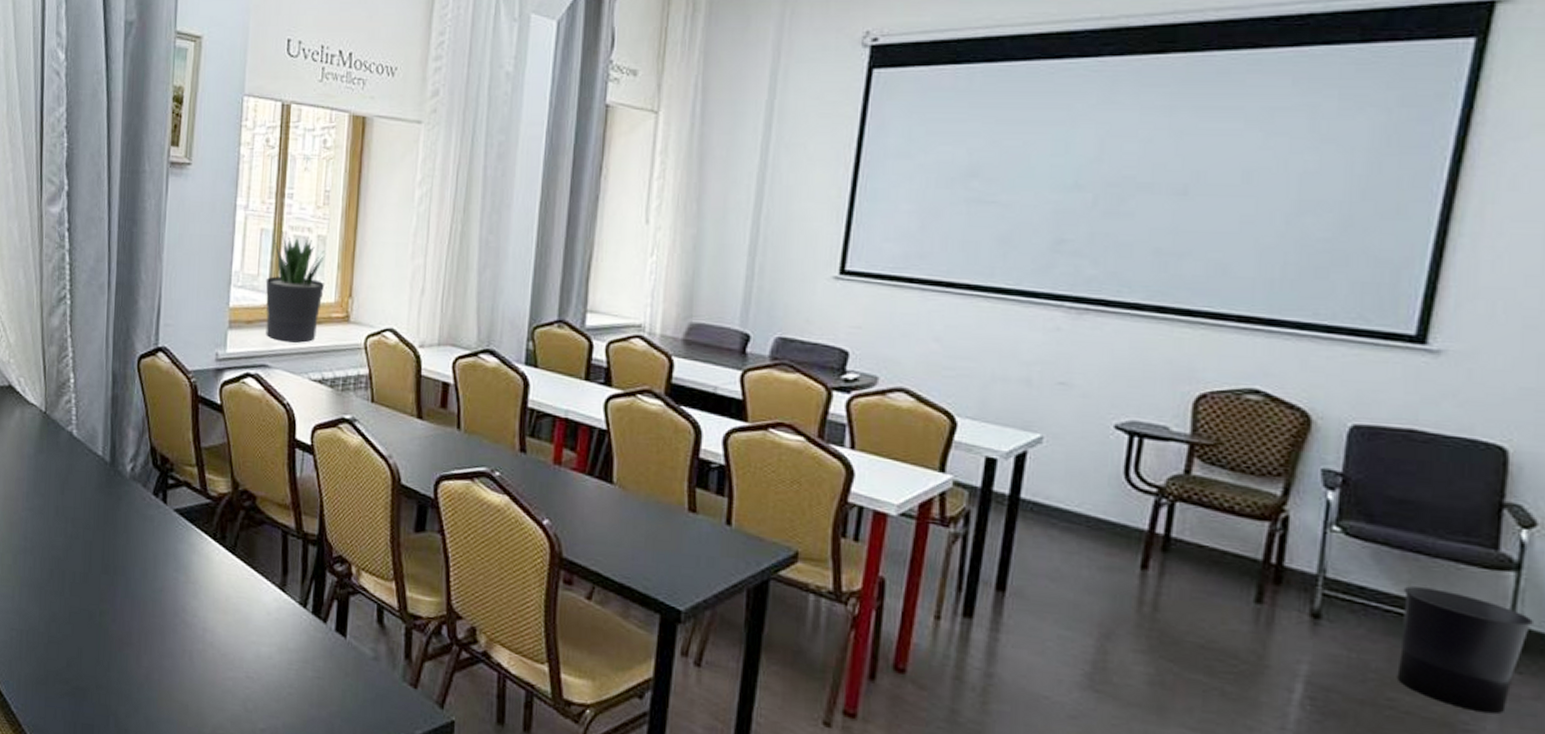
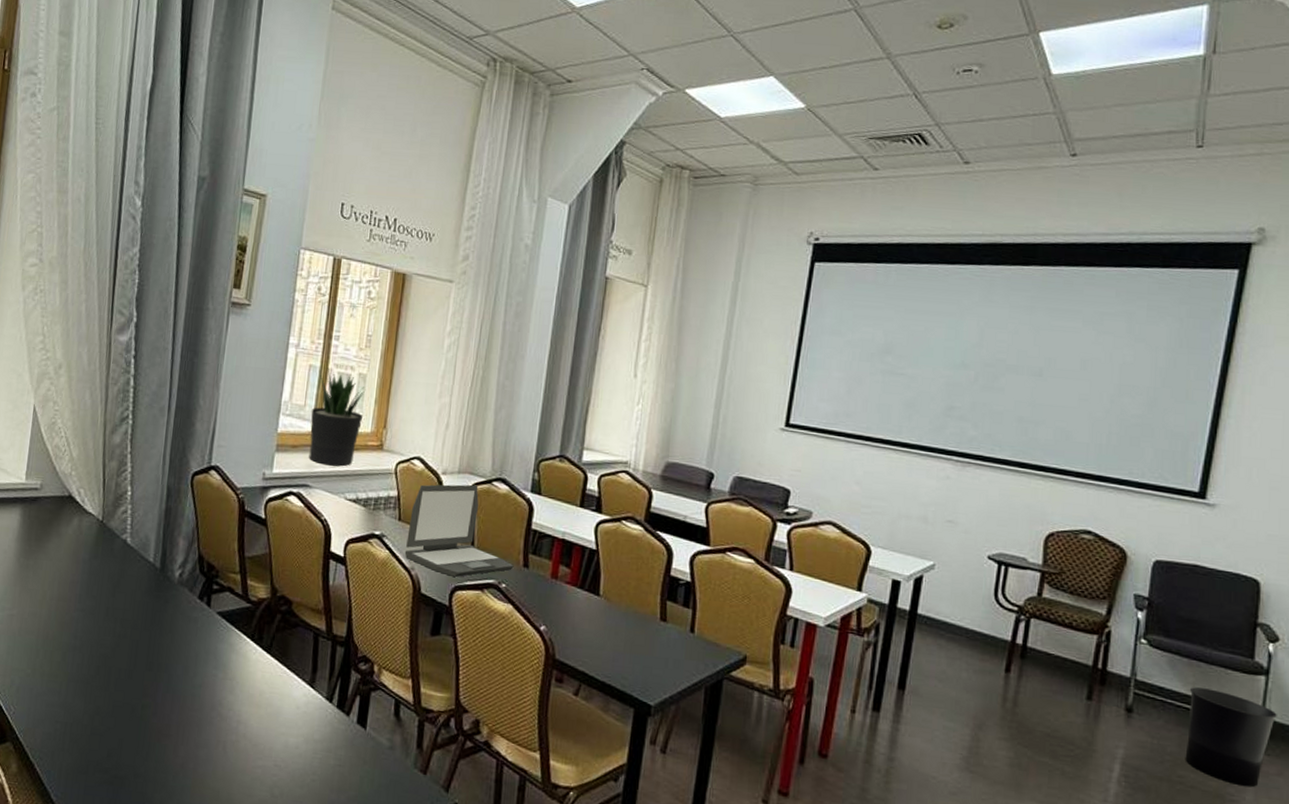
laptop: none [380,358,509,465] -> present [404,484,514,577]

